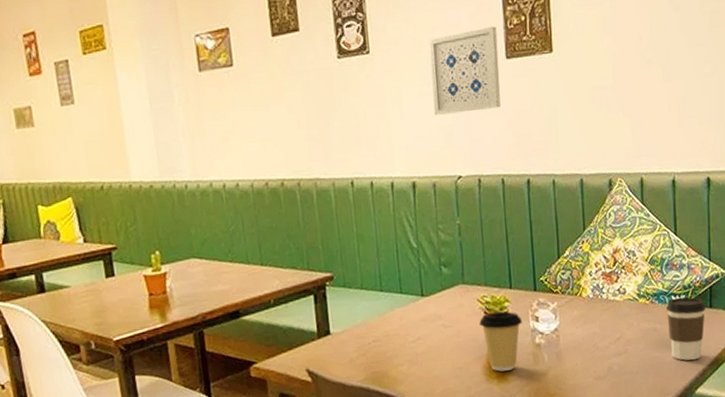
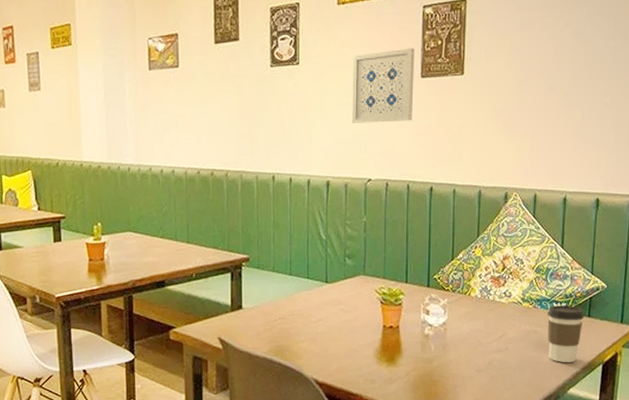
coffee cup: present [479,311,523,372] -> none [375,303,415,356]

